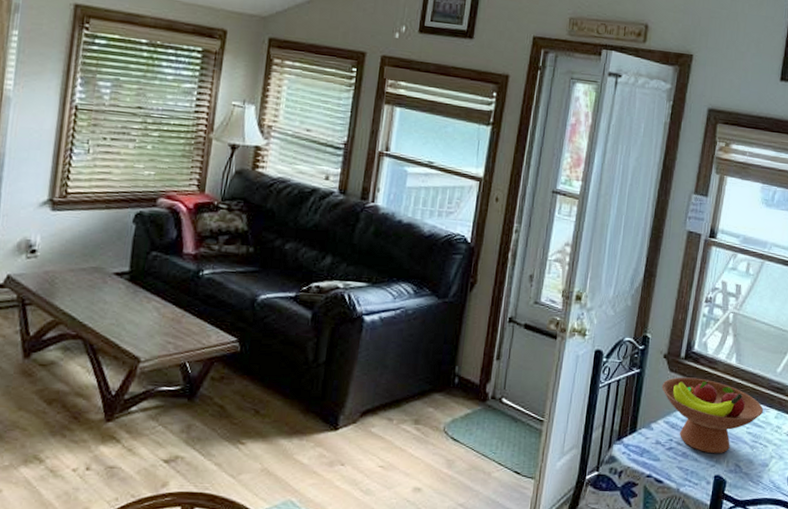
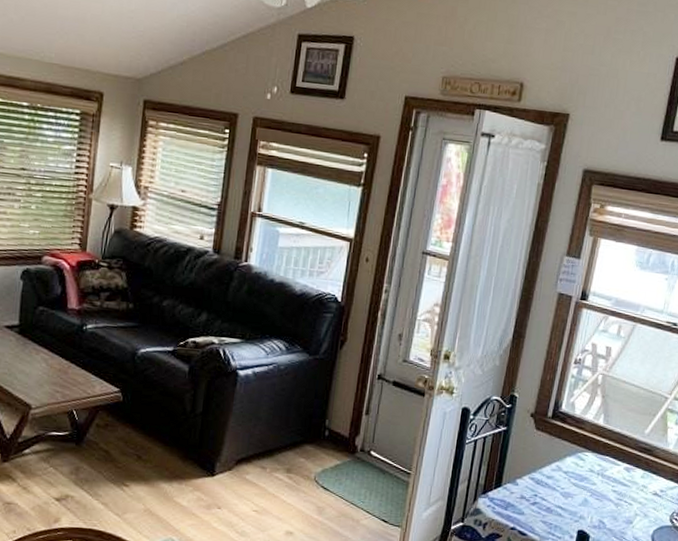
fruit bowl: present [662,377,764,454] -> none [528,435,630,510]

